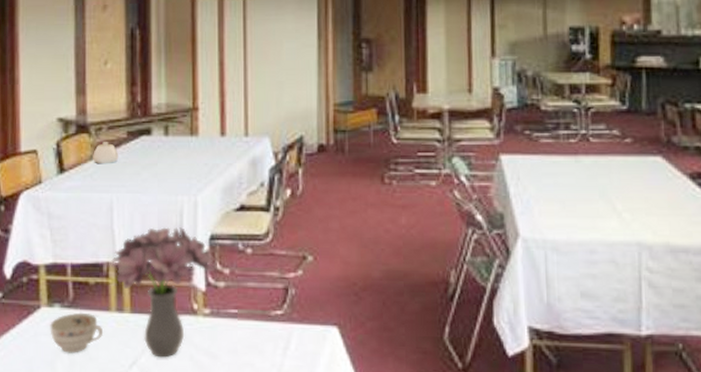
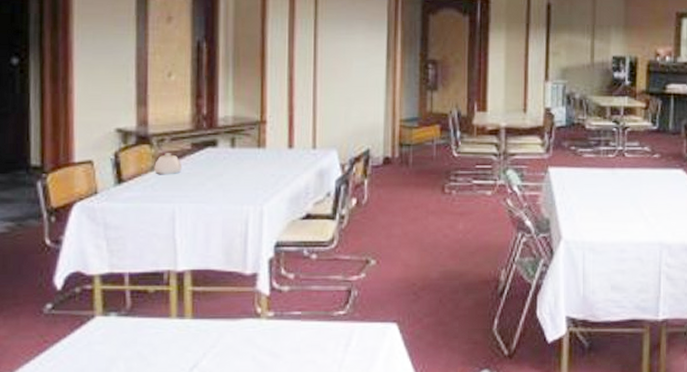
teacup: present [50,313,104,353] -> none [105,321,163,360]
flower arrangement: present [111,227,216,358] -> none [172,236,280,360]

